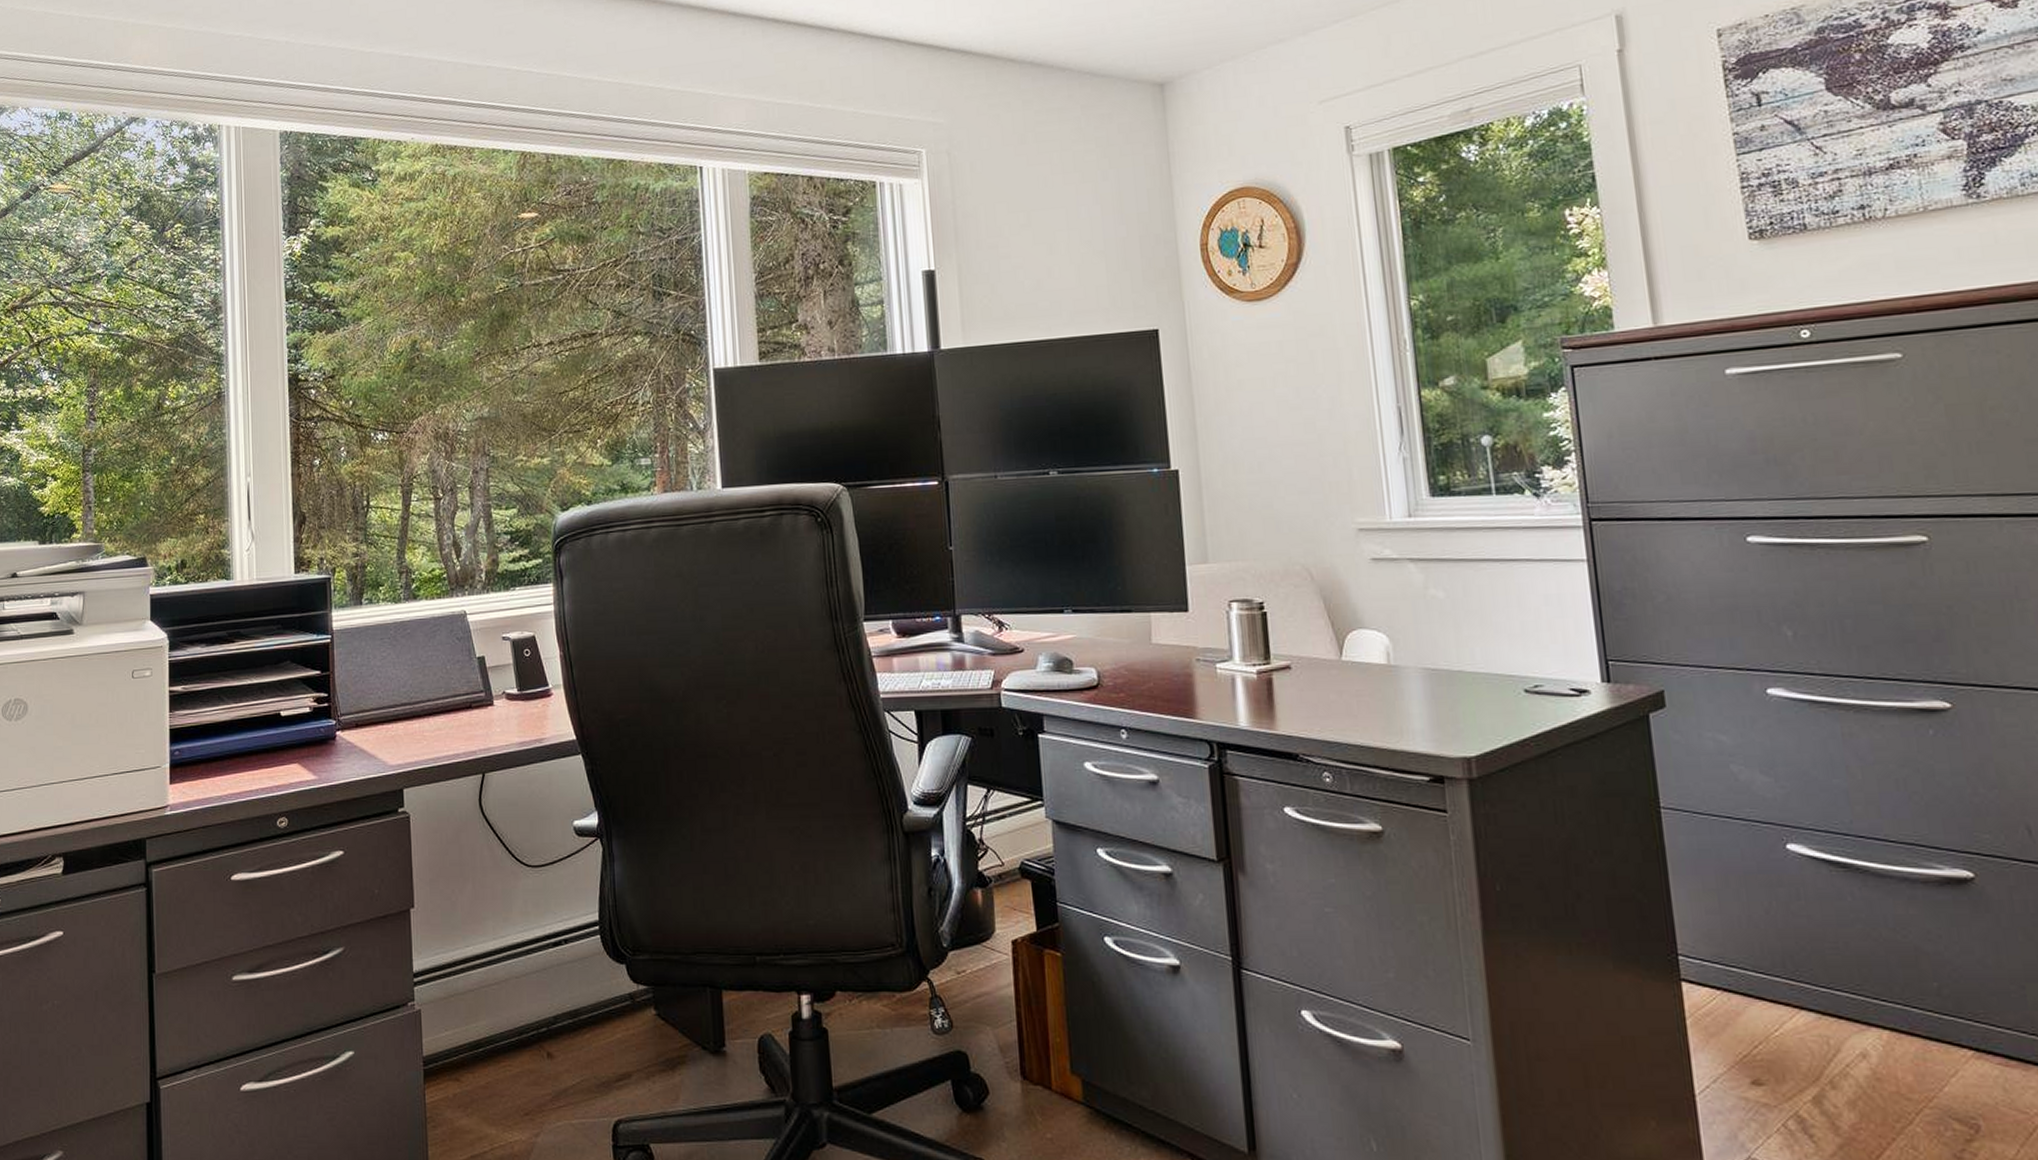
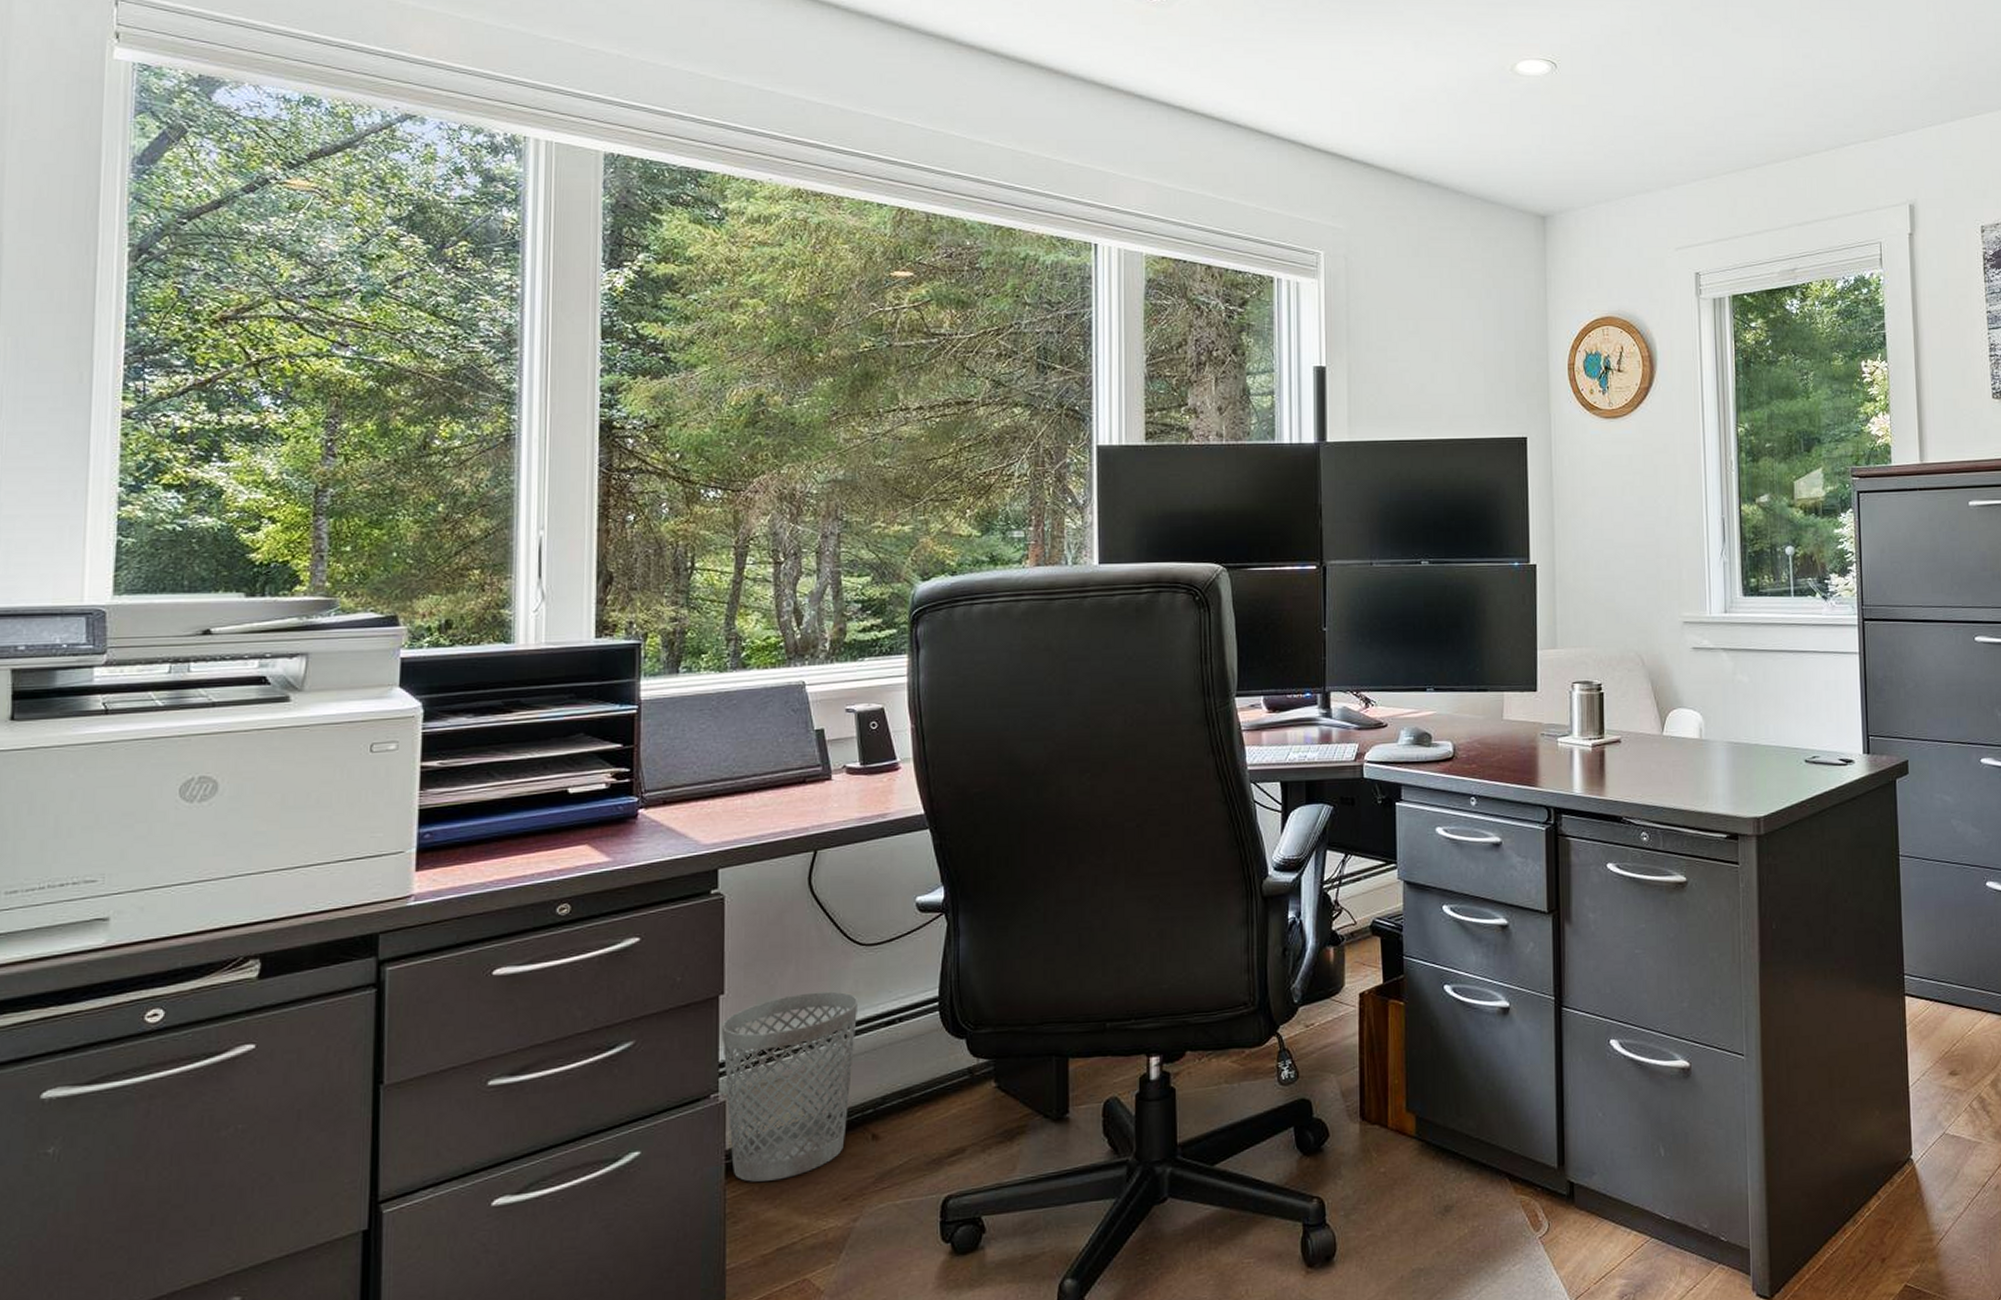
wastebasket: none [413,910,529,1090] -> present [721,991,859,1182]

